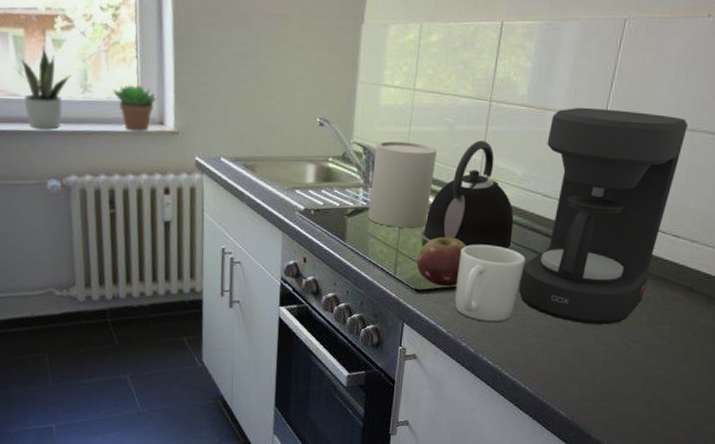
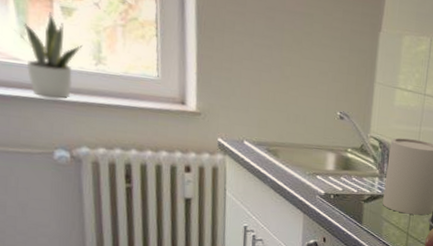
succulent plant: present [113,85,157,133] -> none [131,62,178,111]

